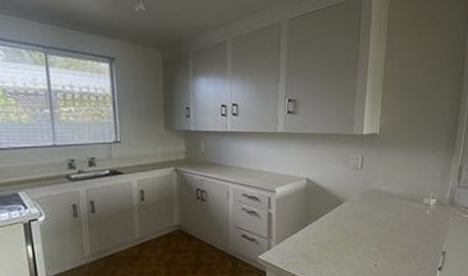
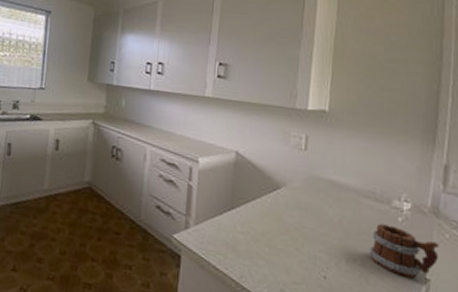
mug: none [407,218,453,253] -> present [369,223,440,278]

